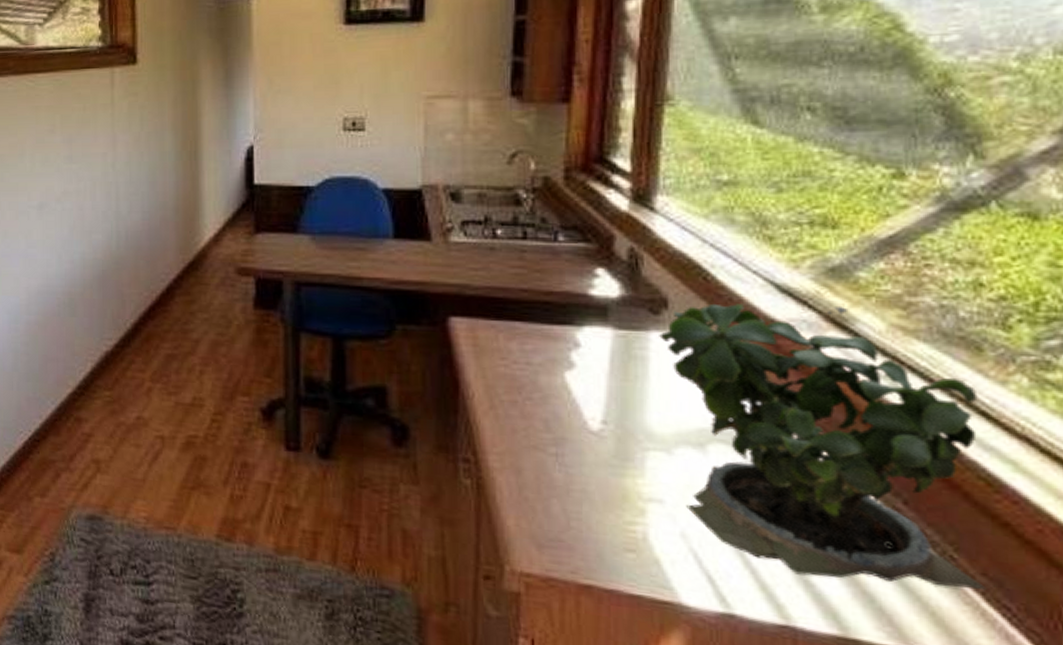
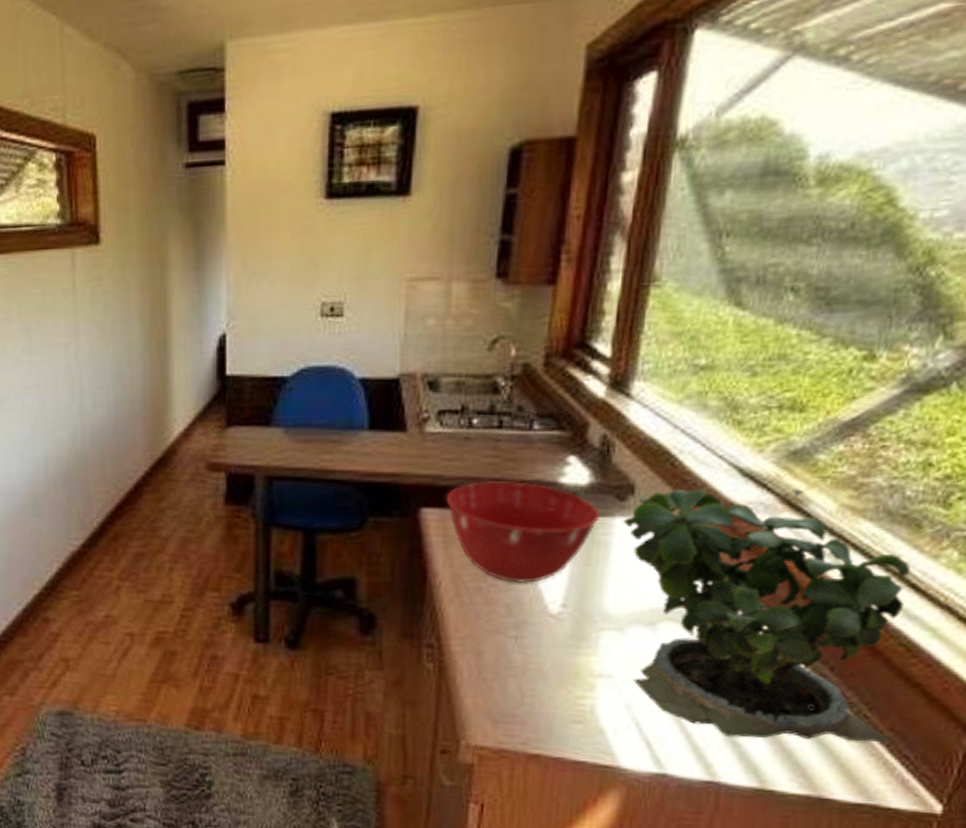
mixing bowl: none [474,292,635,397] -> present [446,481,601,583]

